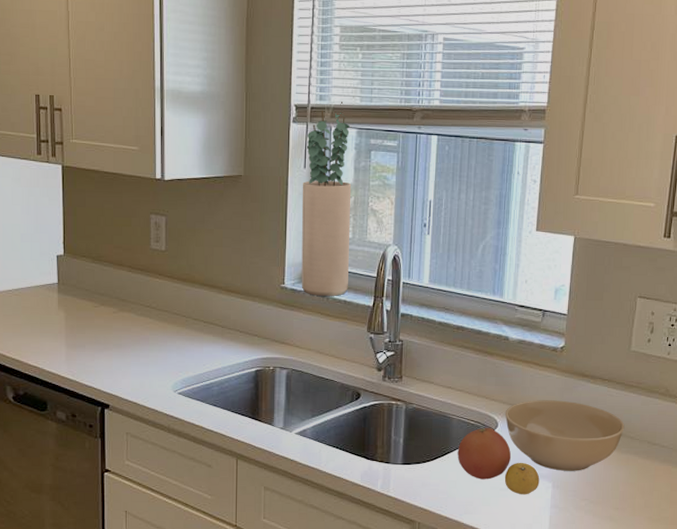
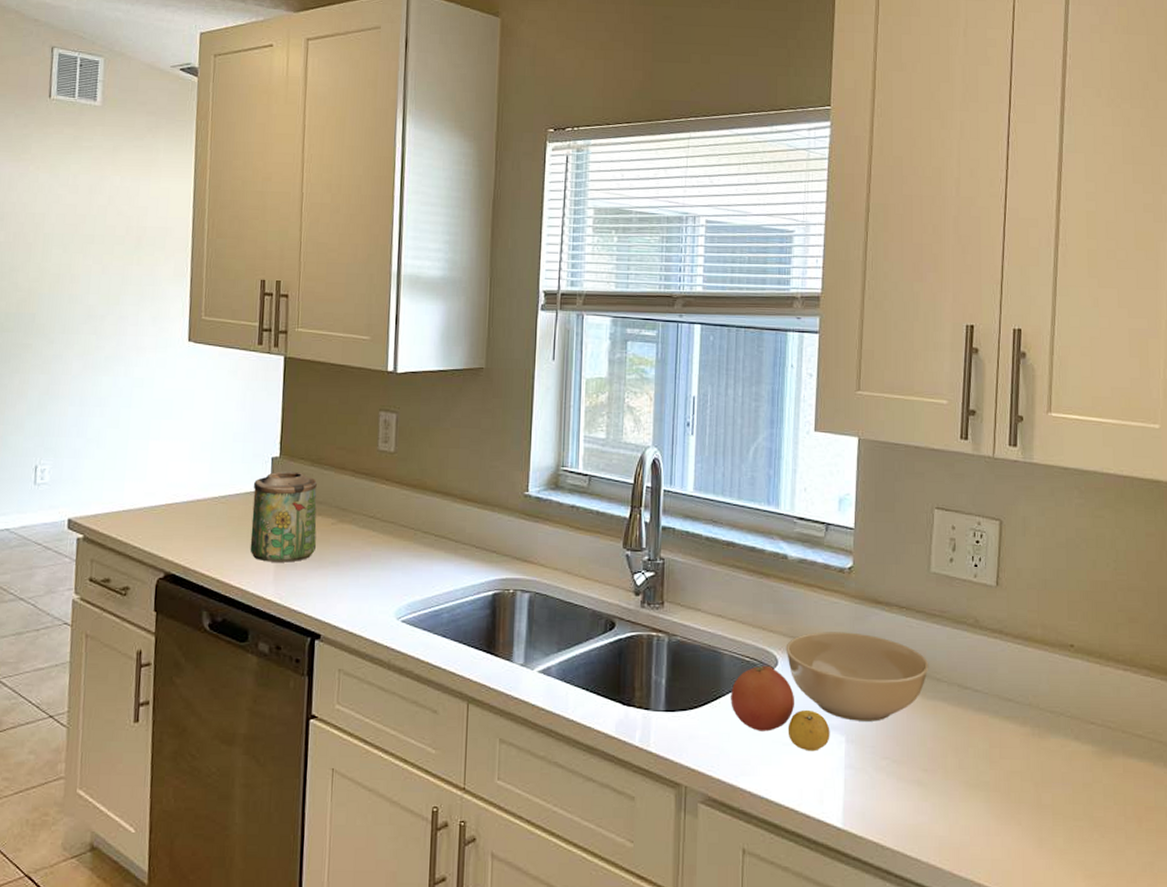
canister: none [42,267,100,345] -> present [250,471,317,562]
vase: present [301,101,352,297] -> none [547,287,606,507]

